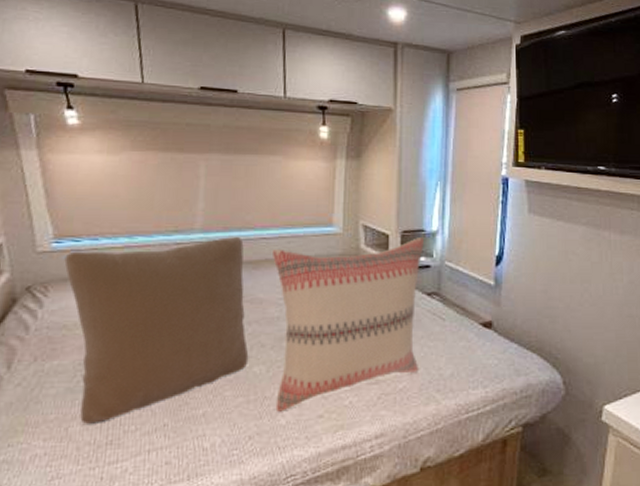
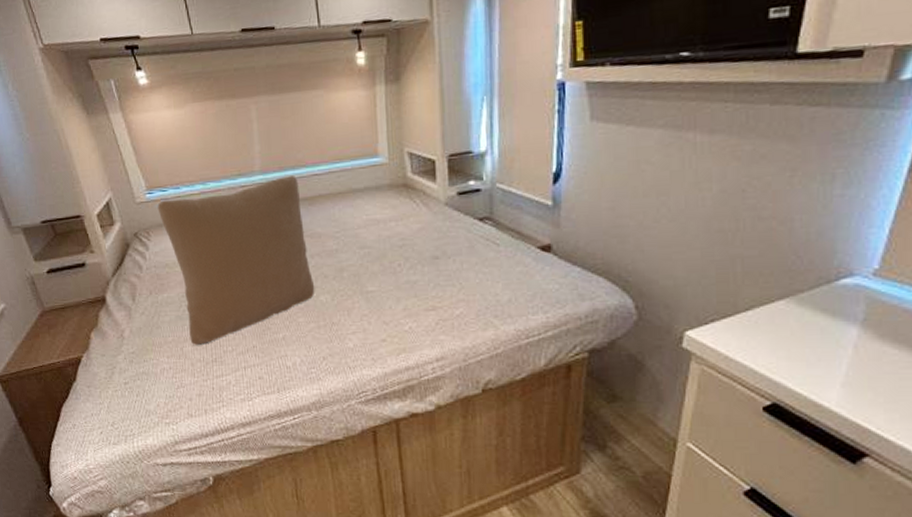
pillow: present [271,236,424,412] -> none [324,158,474,336]

